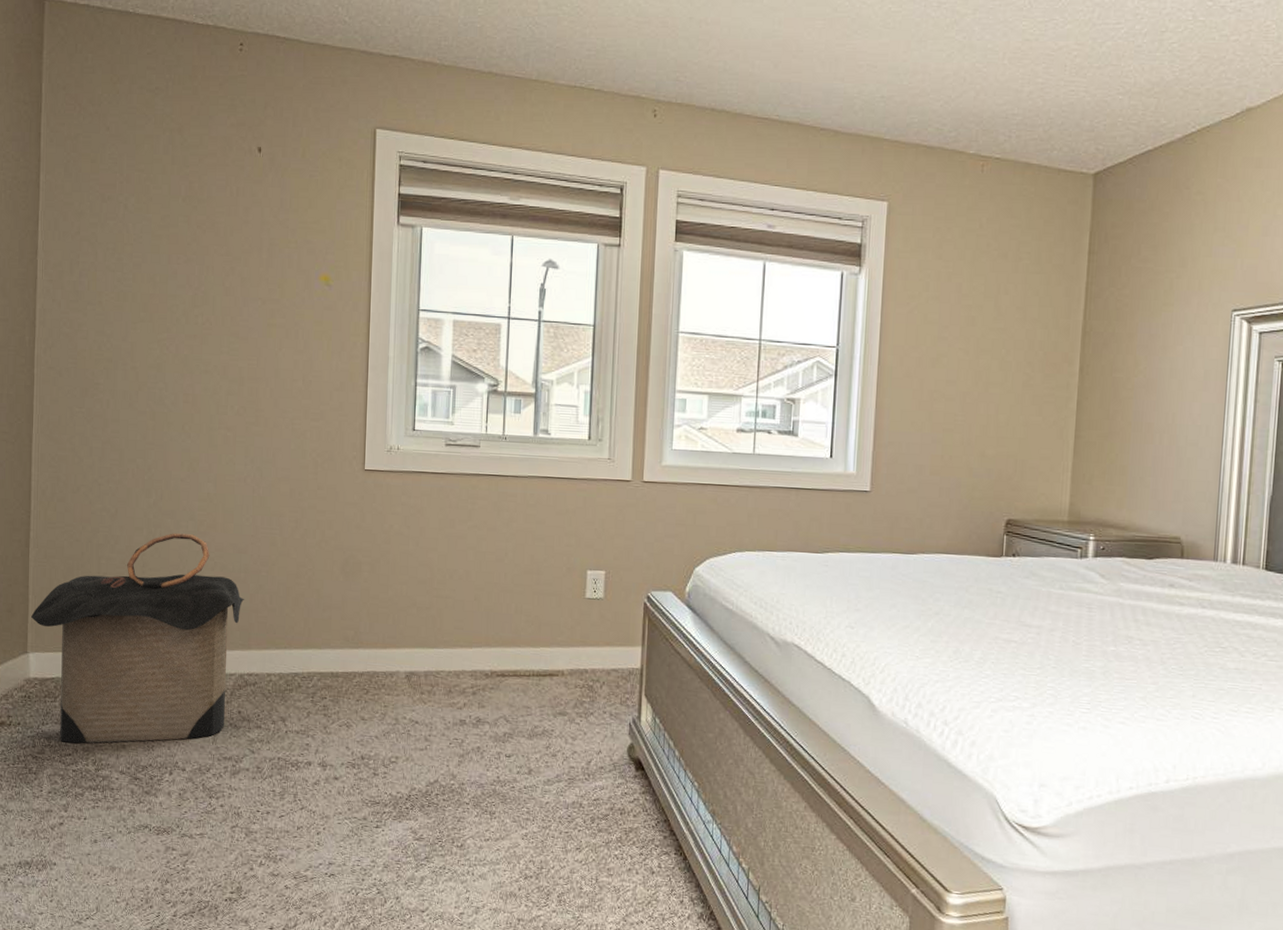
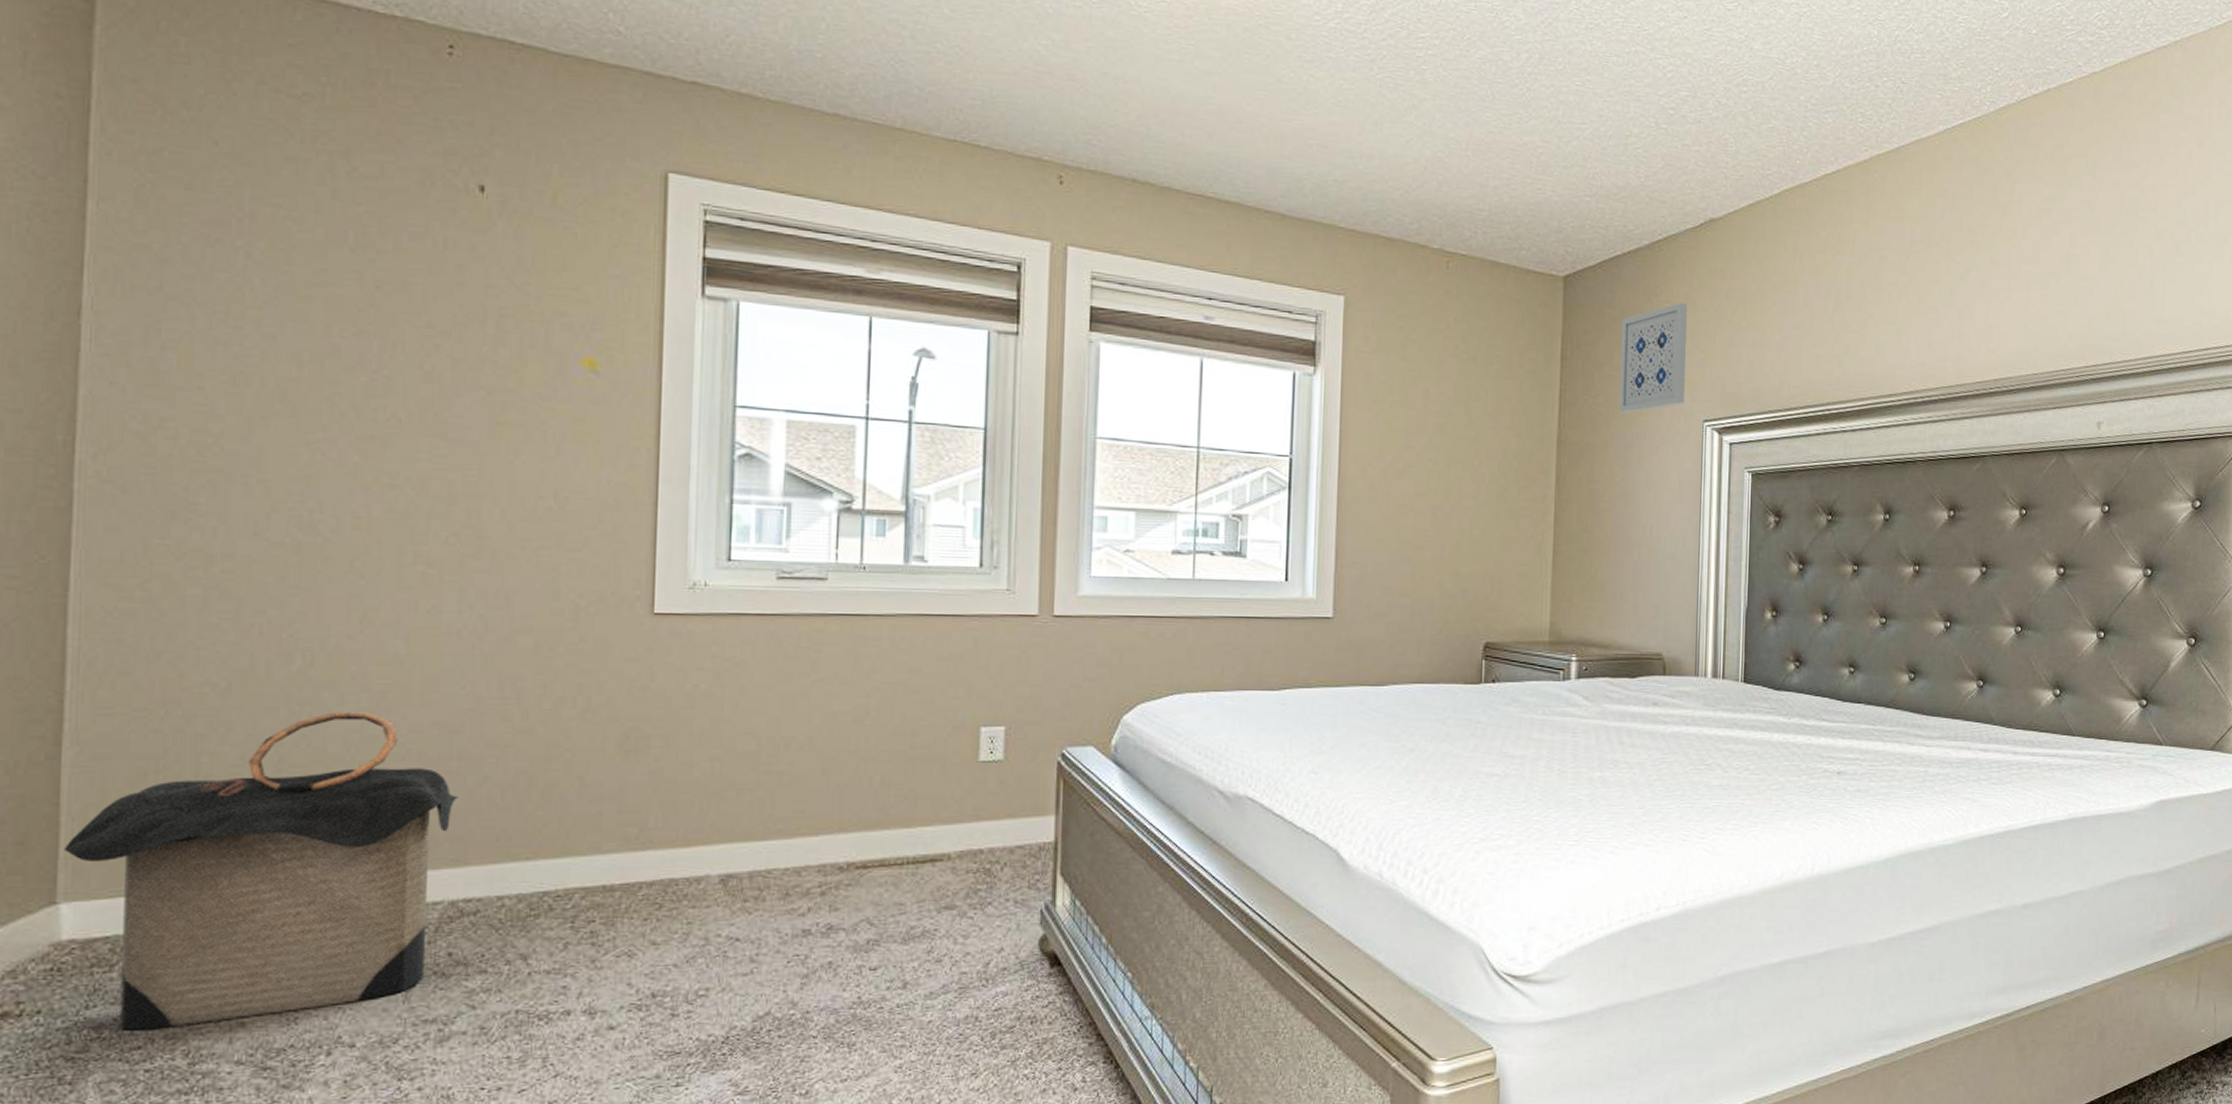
wall art: none [1145,193,1219,305] -> present [1620,302,1687,414]

